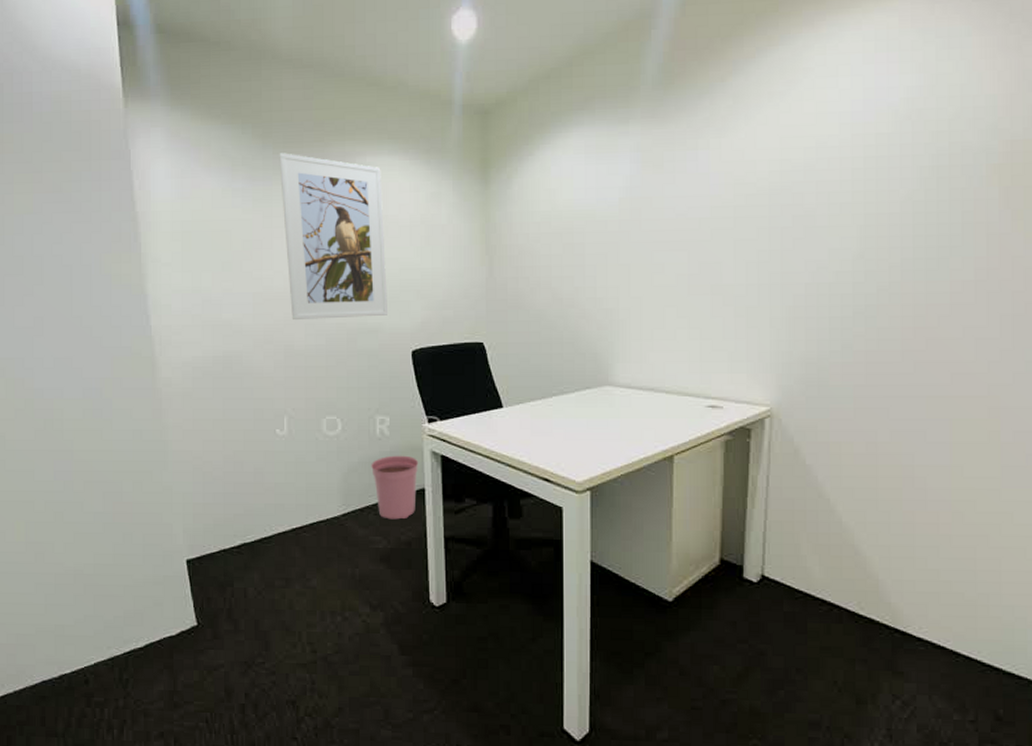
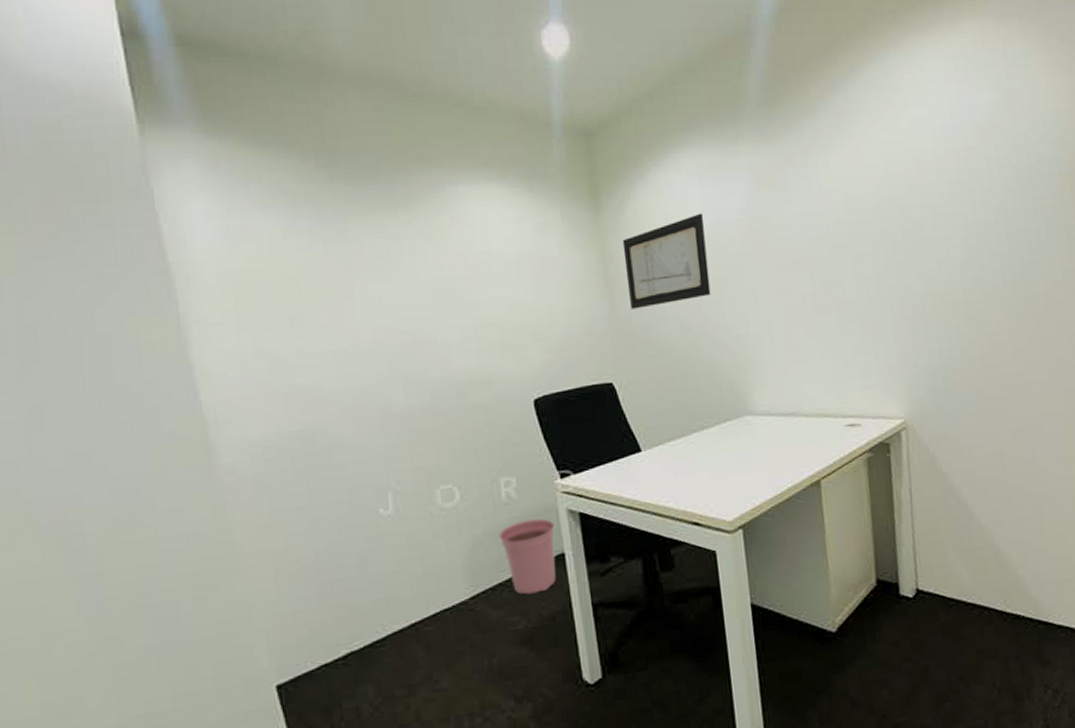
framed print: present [279,153,389,319] -> none [351,184,503,377]
wall art: none [506,190,586,277] -> present [622,213,711,309]

